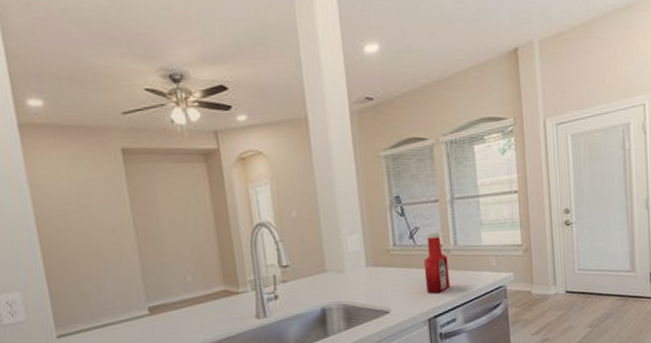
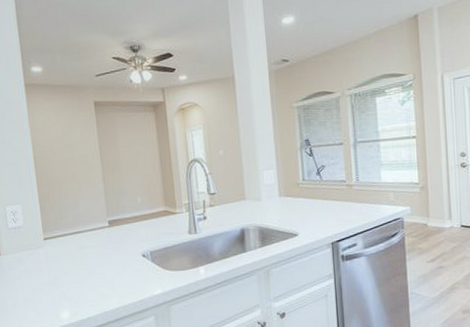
ketchup bottle: present [423,232,450,294] -> none [328,170,351,222]

